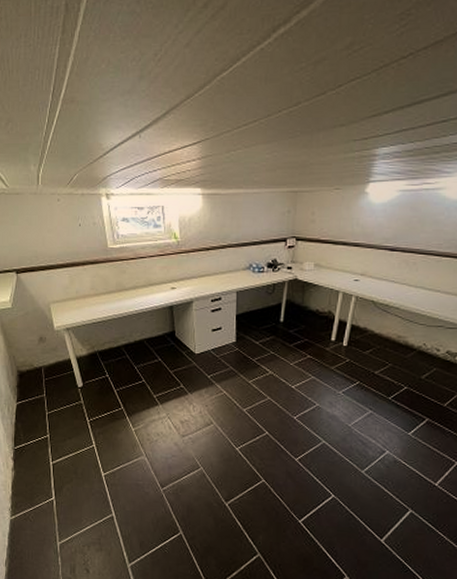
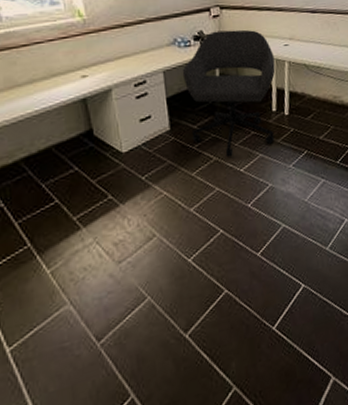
office chair: none [252,261,342,374] -> present [182,29,276,158]

